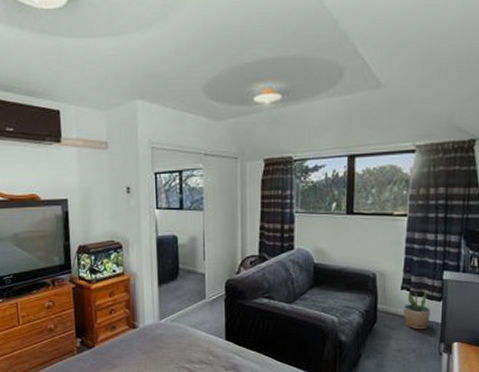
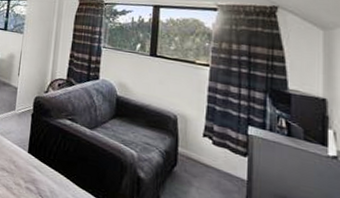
potted plant: present [403,290,431,330] -> none [205,140,235,184]

